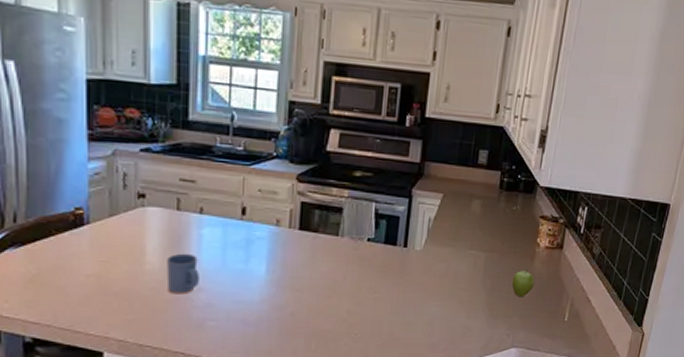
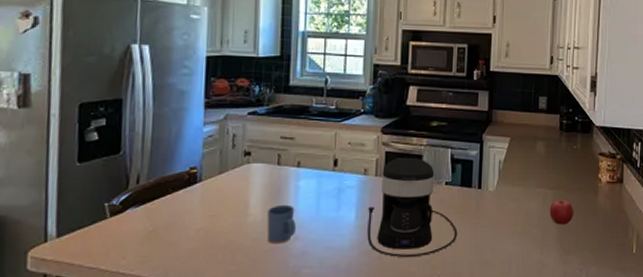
coffee maker: none [279,209,379,315] -> present [367,157,458,258]
fruit: none [479,262,507,289] -> present [549,198,574,225]
fruit: present [511,269,535,298] -> none [579,204,601,232]

